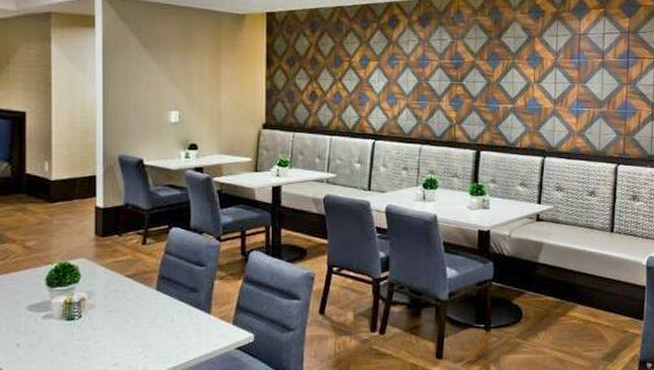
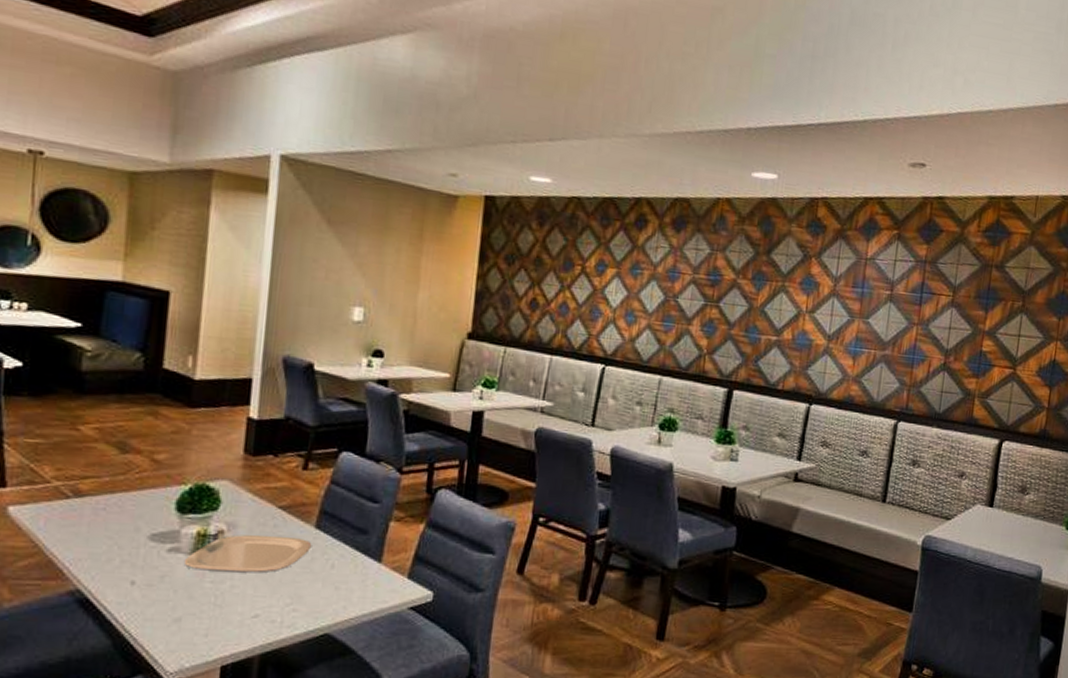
plate: none [56,299,155,331] -> present [183,535,312,574]

